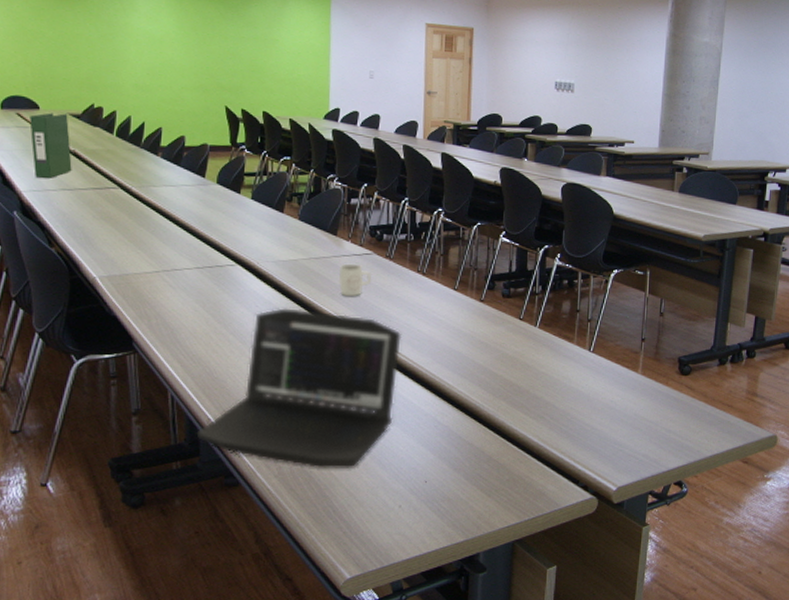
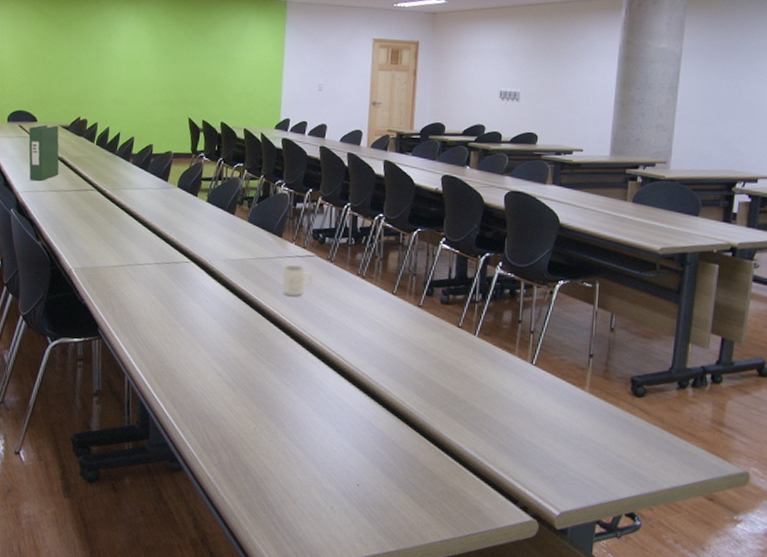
laptop: present [196,308,402,467] -> none [147,304,340,462]

